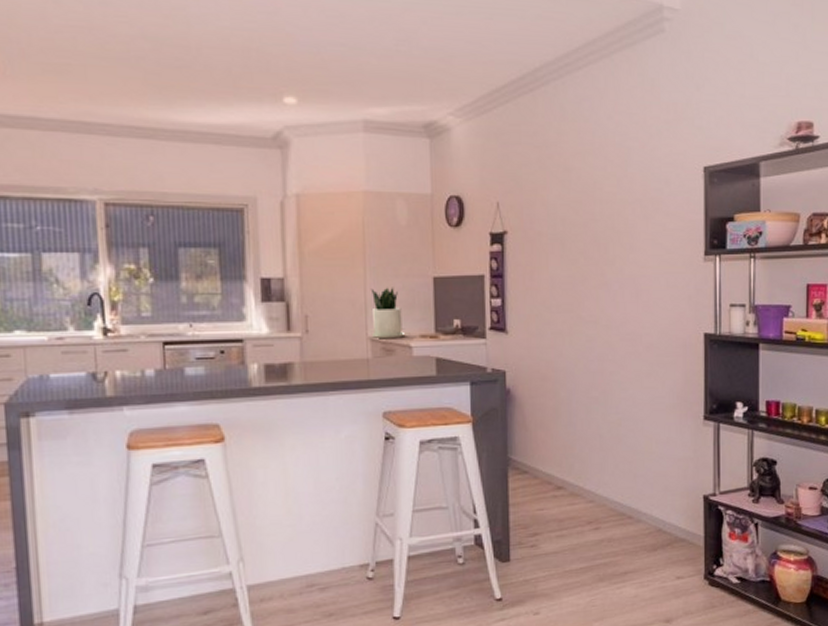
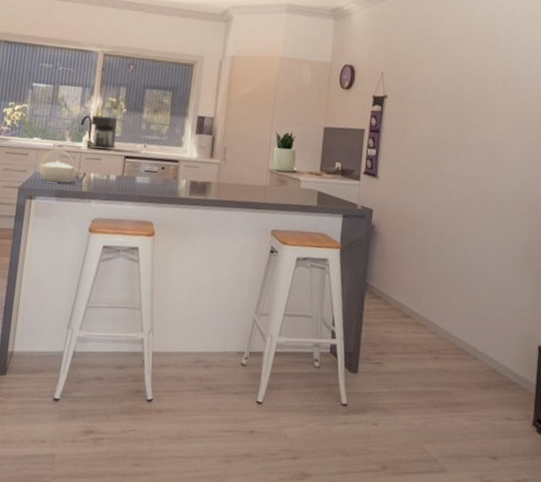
teapot: none [30,343,99,390] -> present [38,149,81,183]
coffee maker: none [101,290,146,337] -> present [87,115,117,150]

